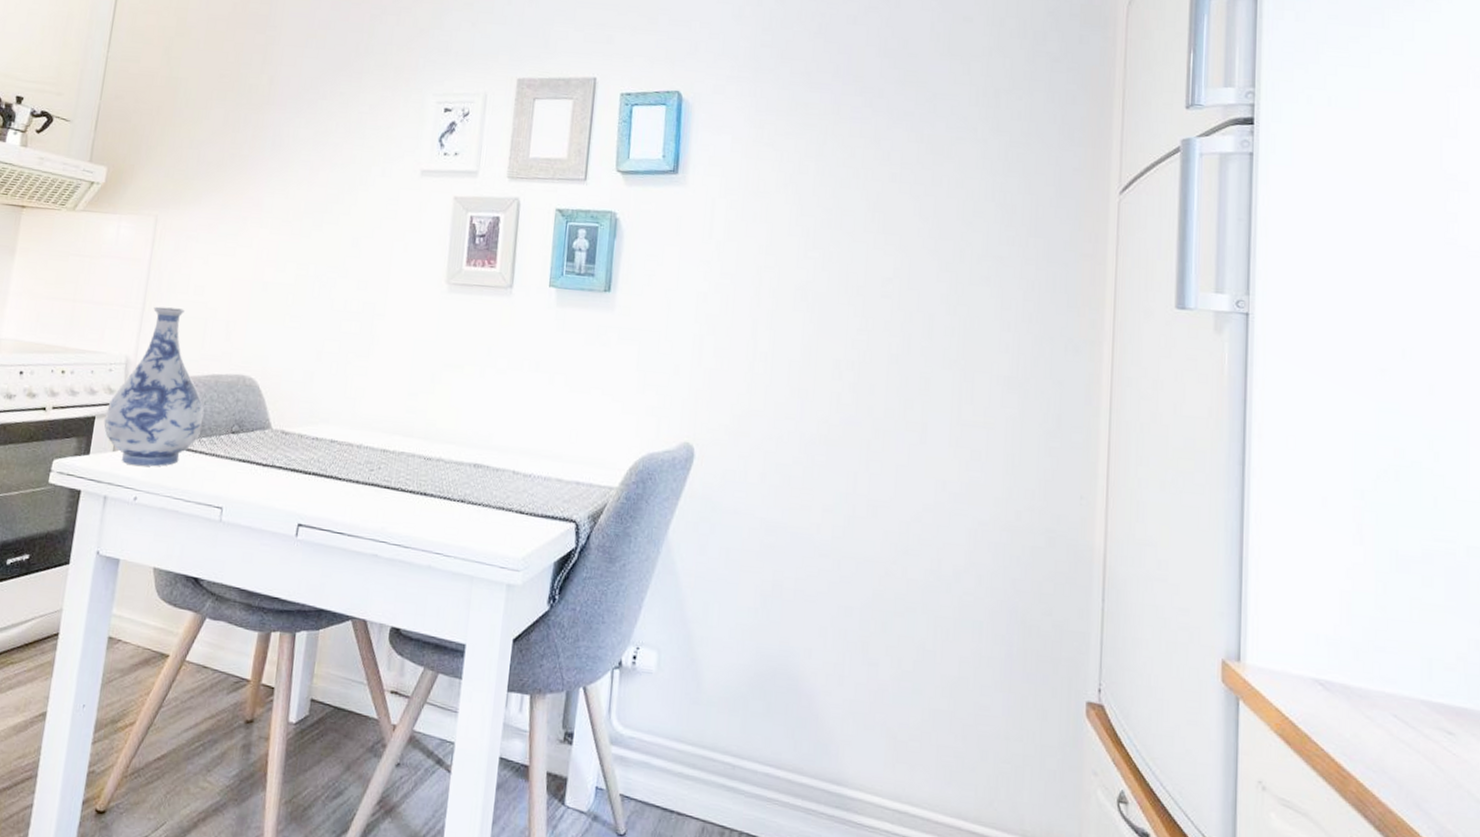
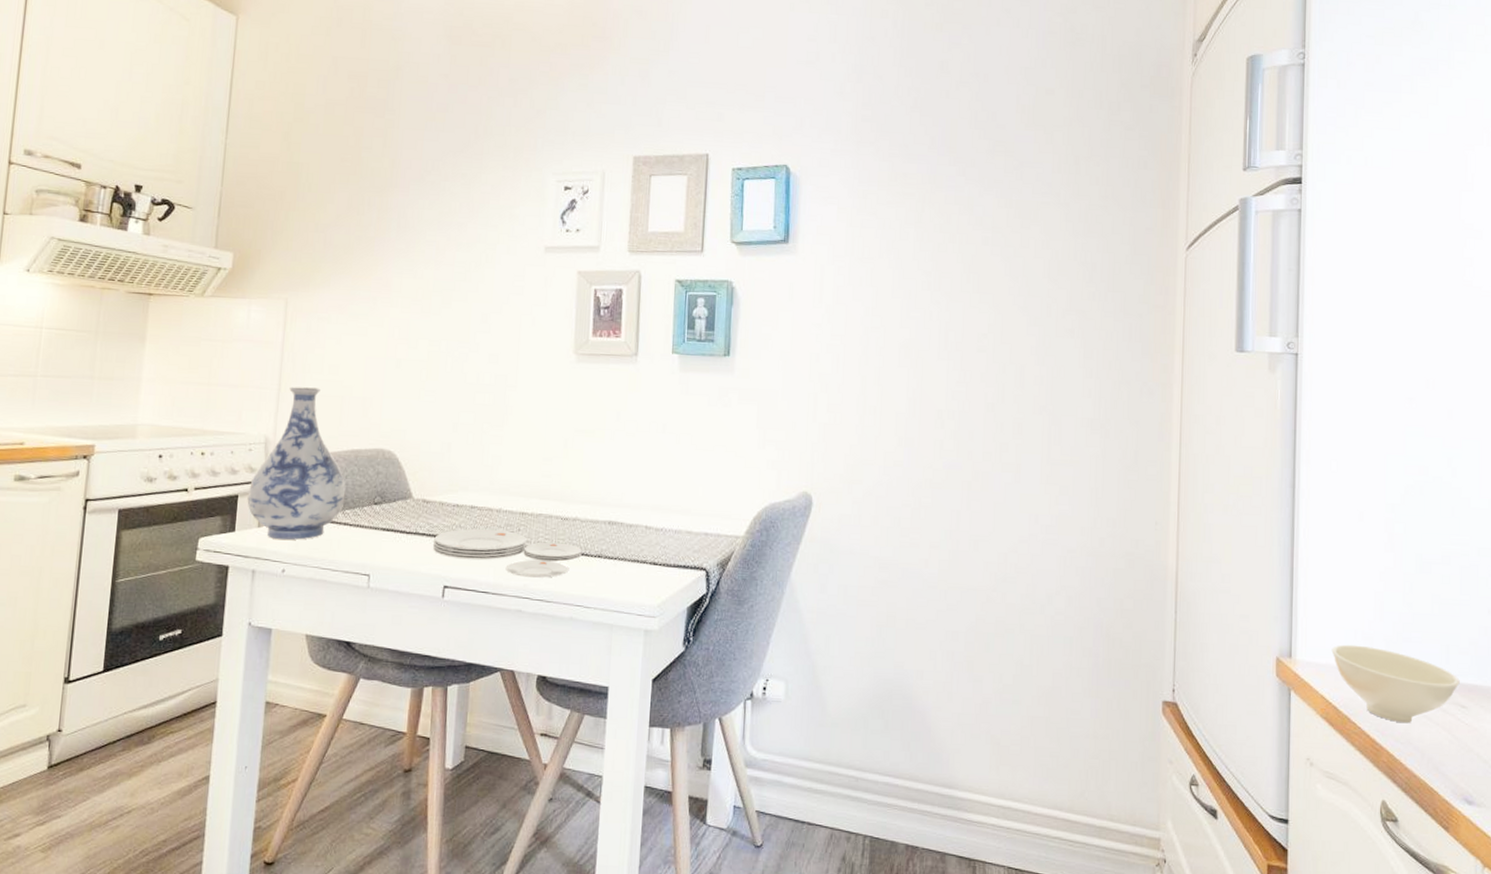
plate: none [288,464,445,522] -> present [432,528,582,578]
bowl: none [1288,650,1446,749] -> present [1331,644,1460,724]

